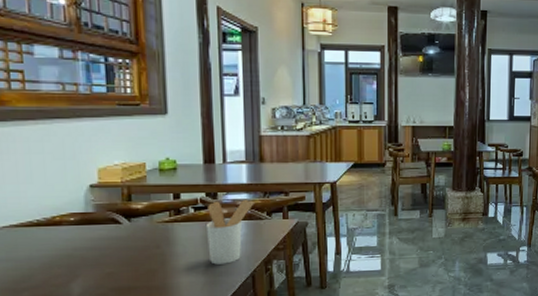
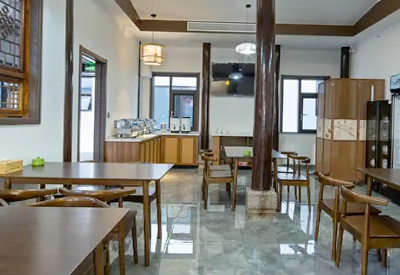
utensil holder: present [205,199,254,265] -> none [62,190,98,242]

